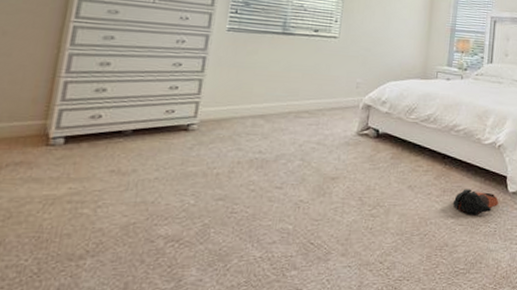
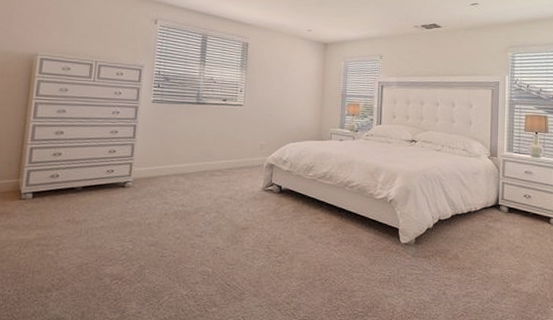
bag: present [452,189,499,214] -> none [349,239,392,263]

